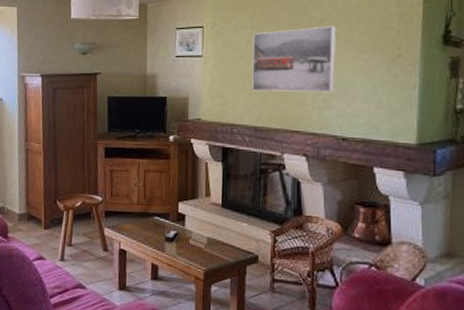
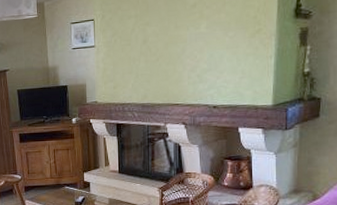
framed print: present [252,26,335,93] -> none [137,9,207,73]

